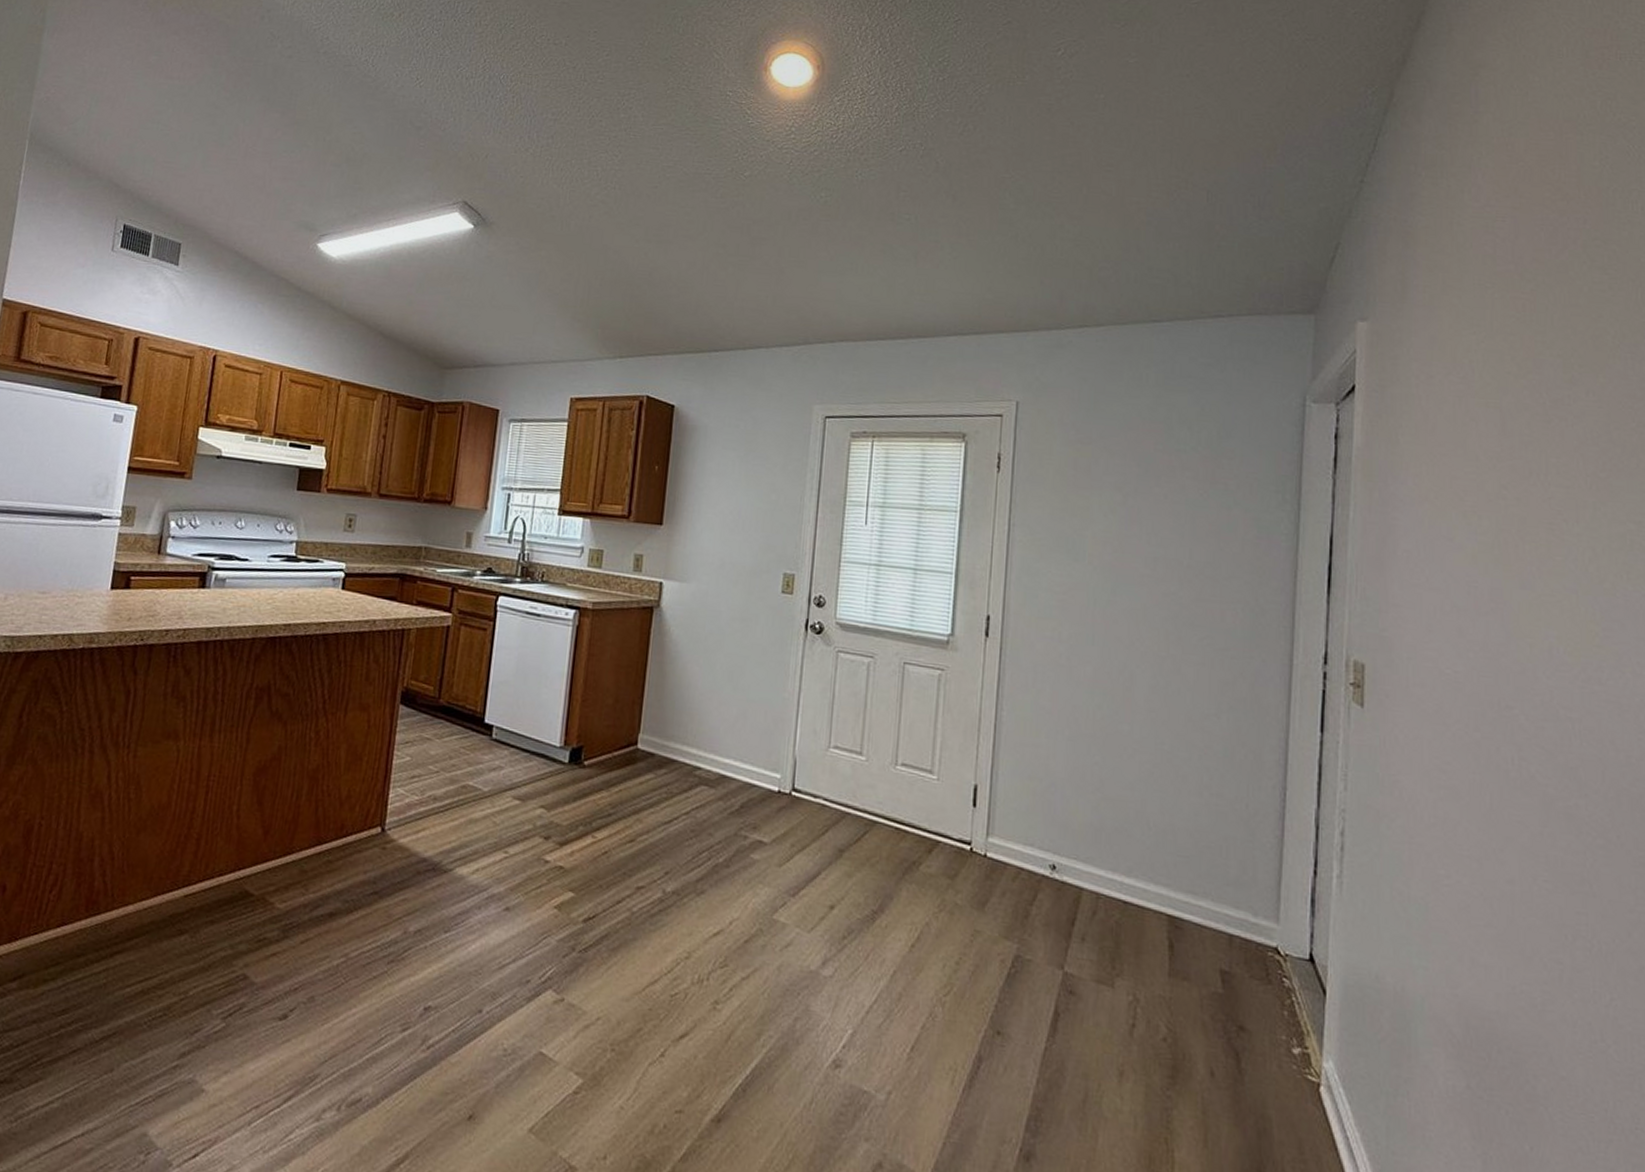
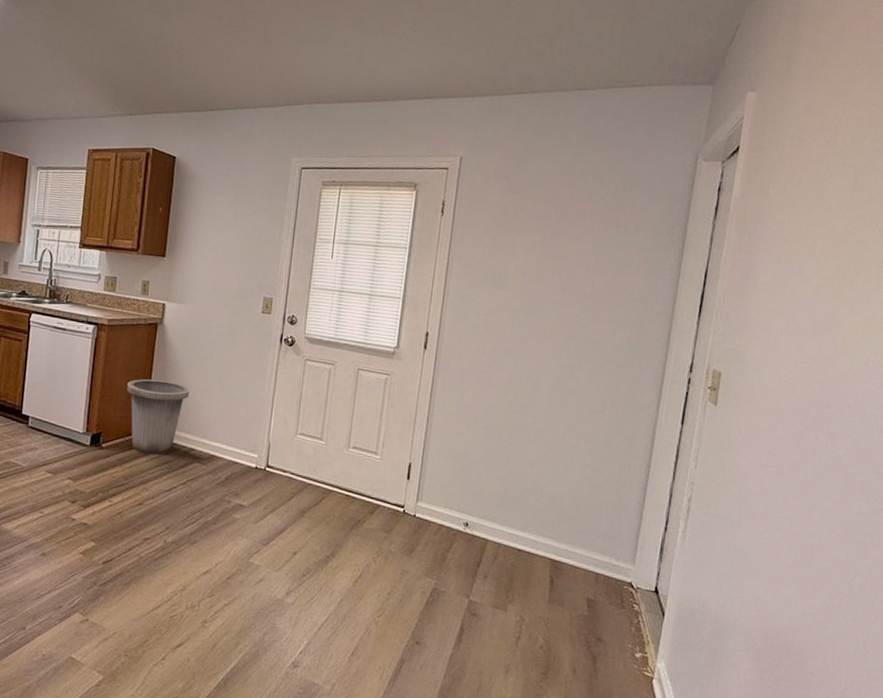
trash can: none [615,677,694,775] -> present [127,379,190,455]

